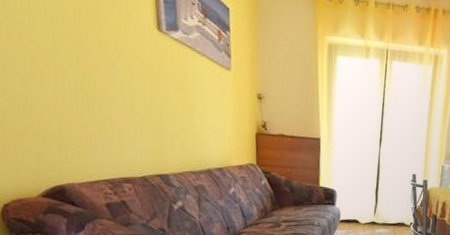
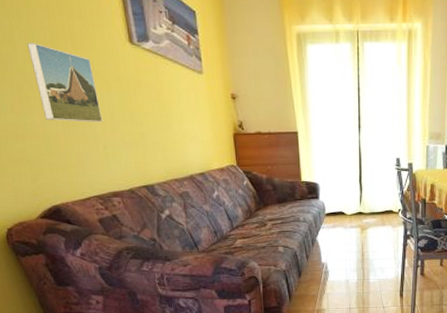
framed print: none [46,15,121,106] -> present [27,43,103,123]

